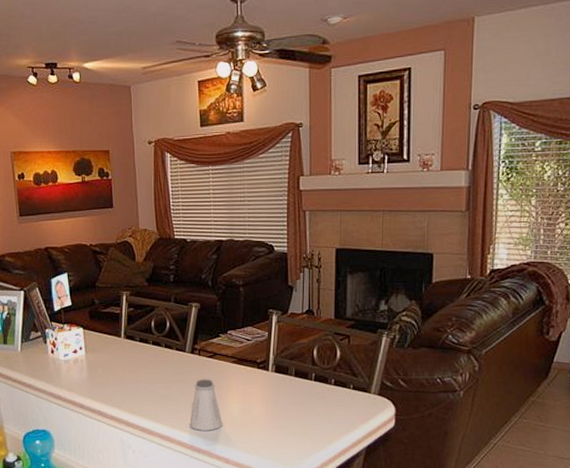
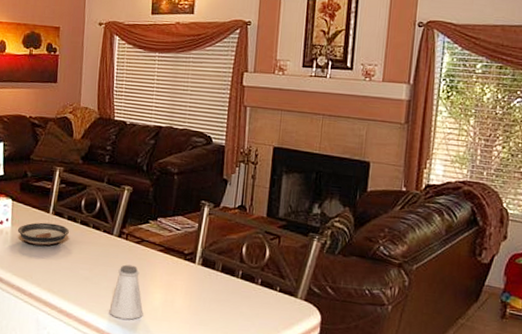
saucer: none [91,347,143,370] -> present [17,222,70,246]

